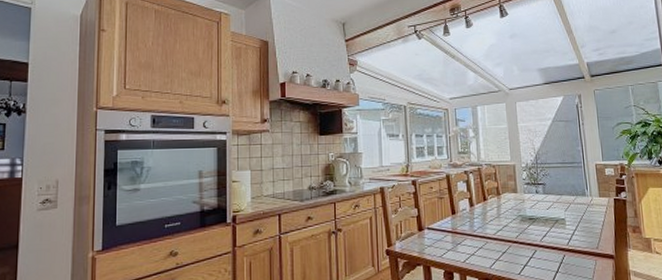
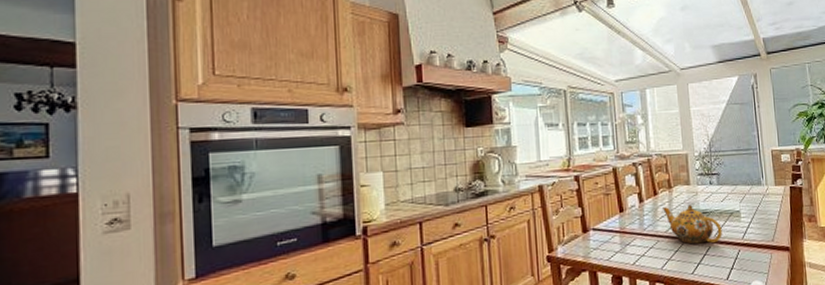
teapot: none [492,211,548,248] -> present [663,205,722,244]

